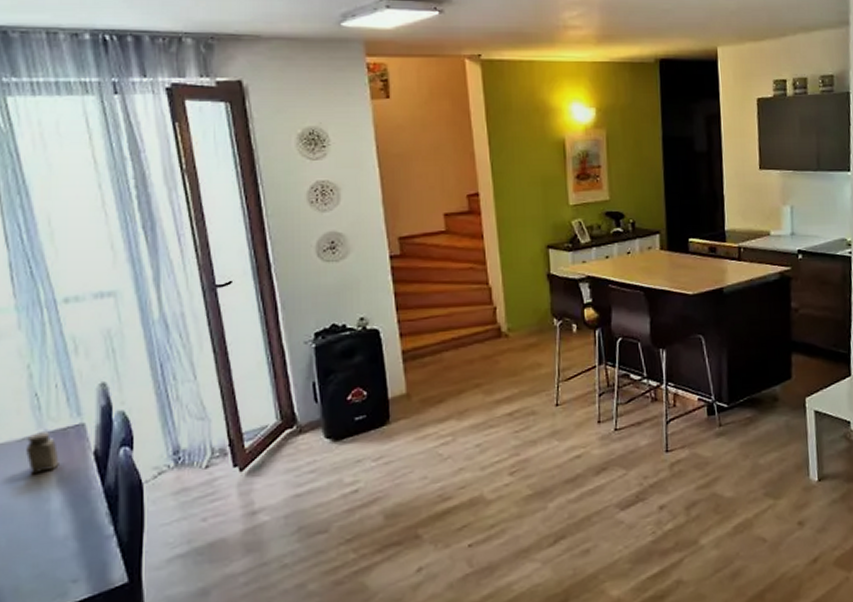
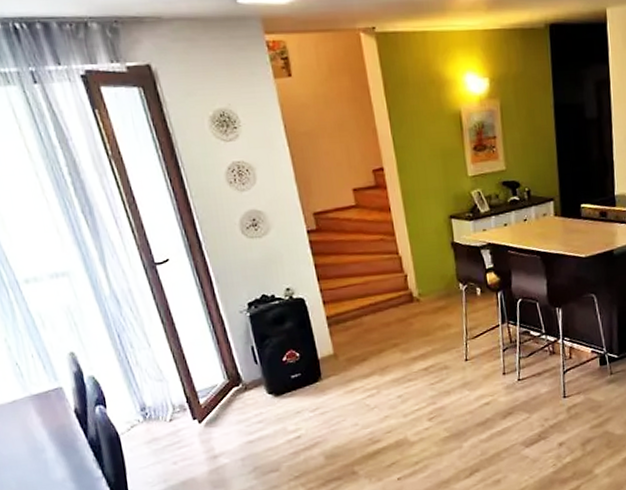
salt shaker: present [26,430,59,473] -> none [16,394,47,429]

